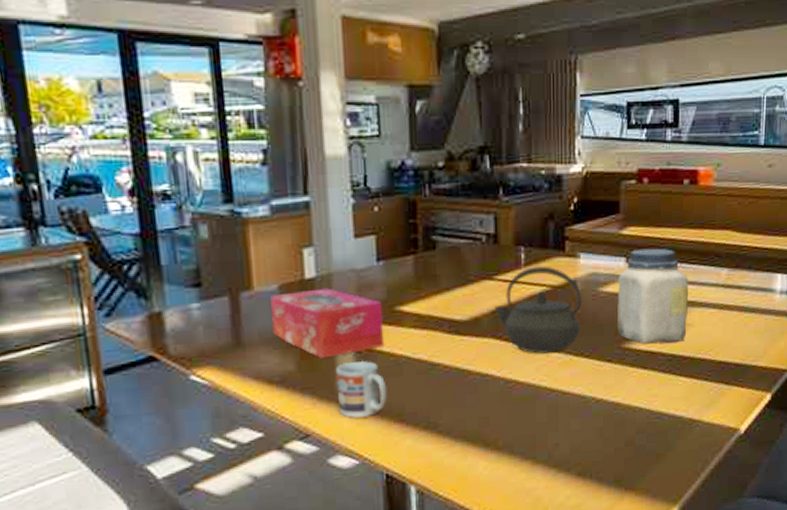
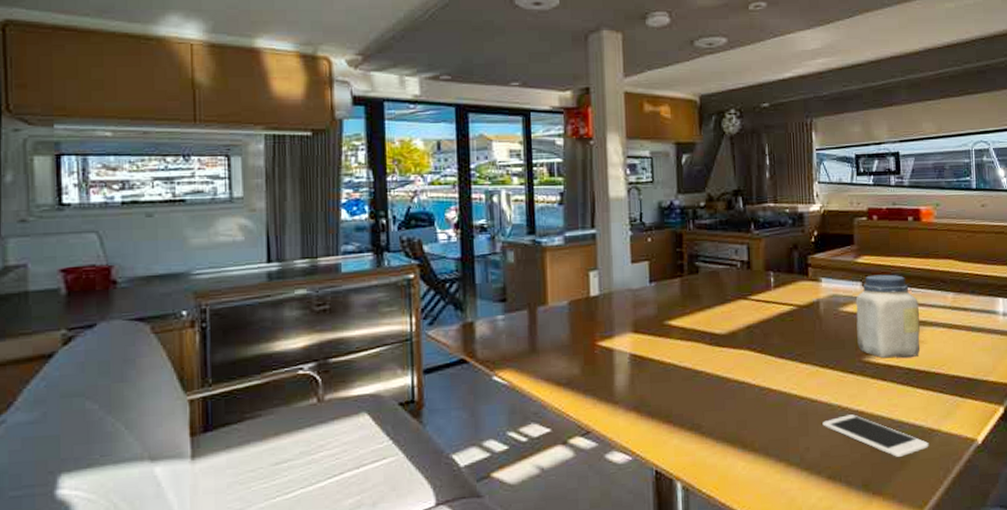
tissue box: present [270,288,385,359] -> none [561,304,655,365]
cup: present [335,360,388,418] -> none [613,366,657,418]
kettle: present [494,266,582,355] -> none [749,288,825,366]
cell phone: none [574,406,688,450] -> present [822,414,929,457]

